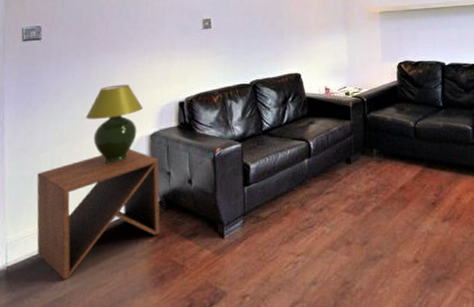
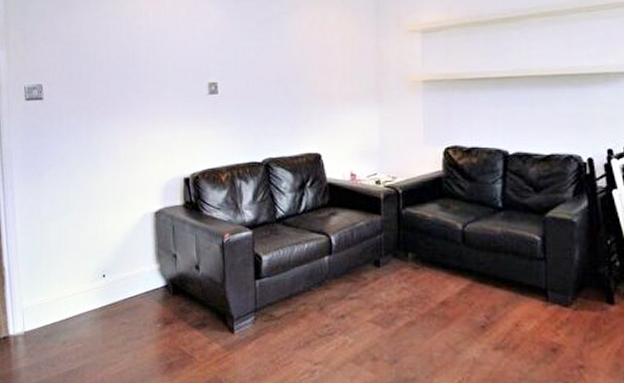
side table: present [36,149,160,280] -> none [47,225,167,353]
table lamp: present [85,84,143,163] -> none [89,154,147,239]

